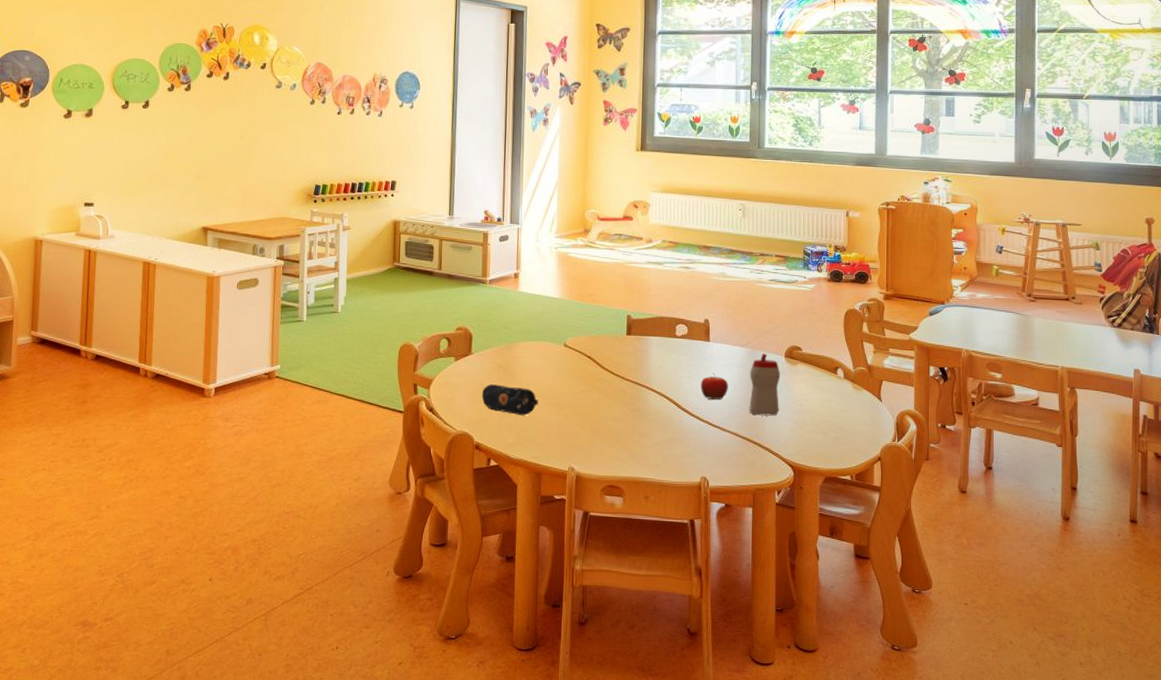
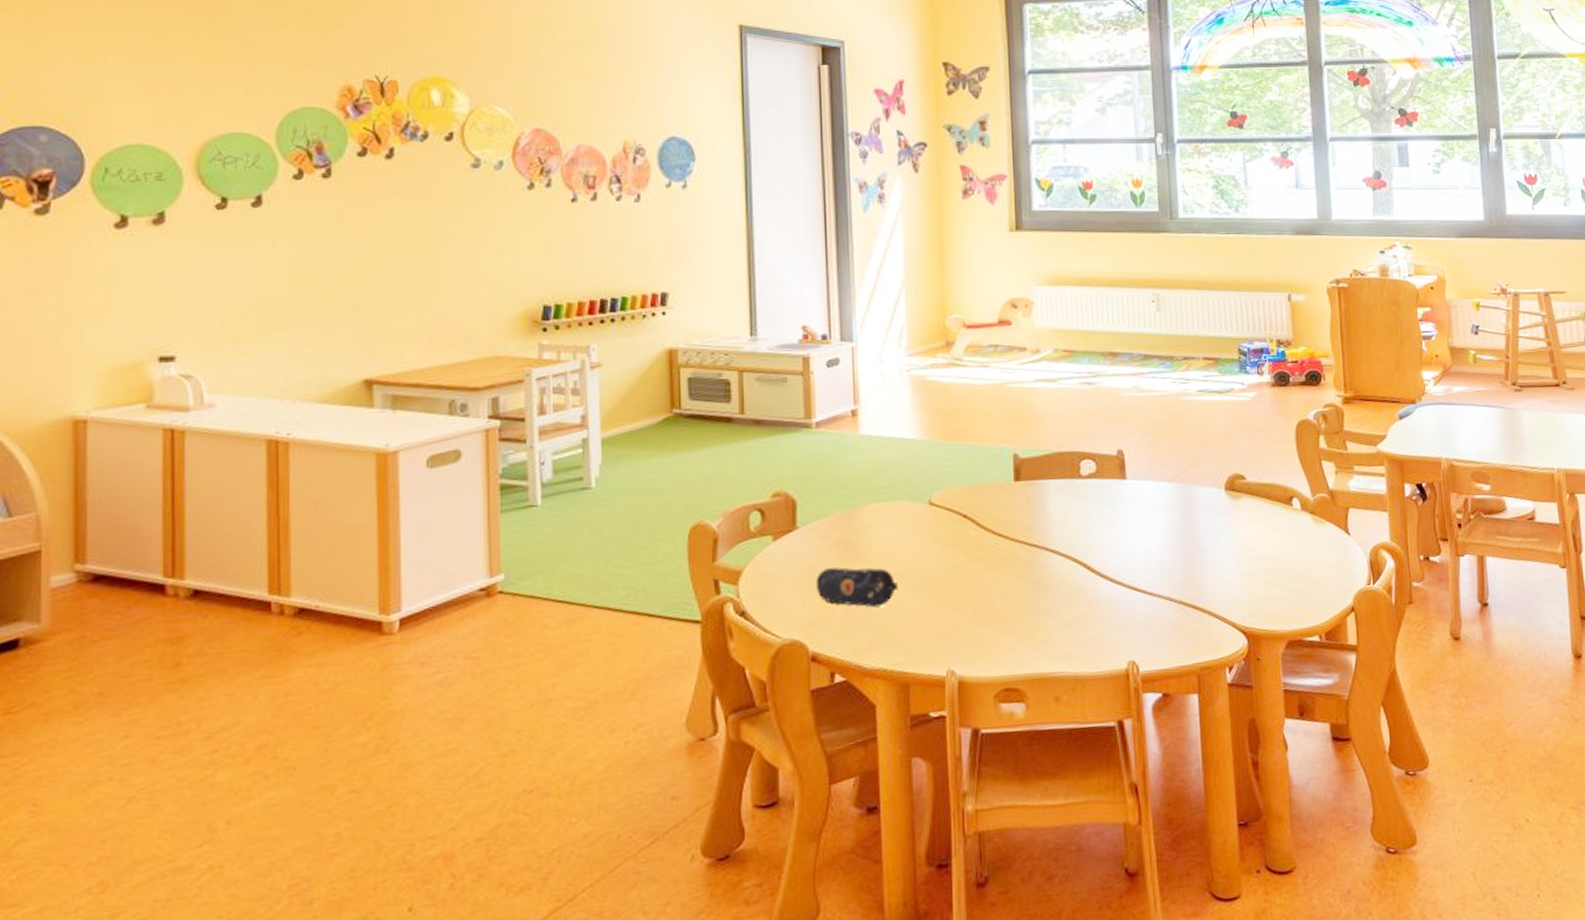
fruit: present [700,372,728,400] -> none [1118,520,1155,557]
sippy cup: present [749,353,781,416] -> none [1181,487,1223,571]

